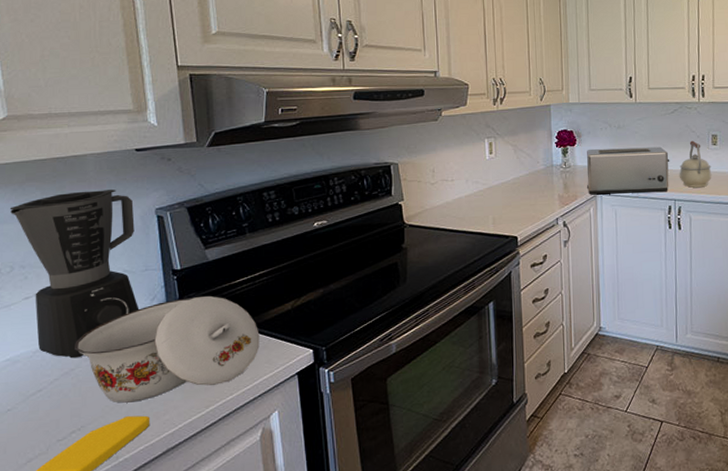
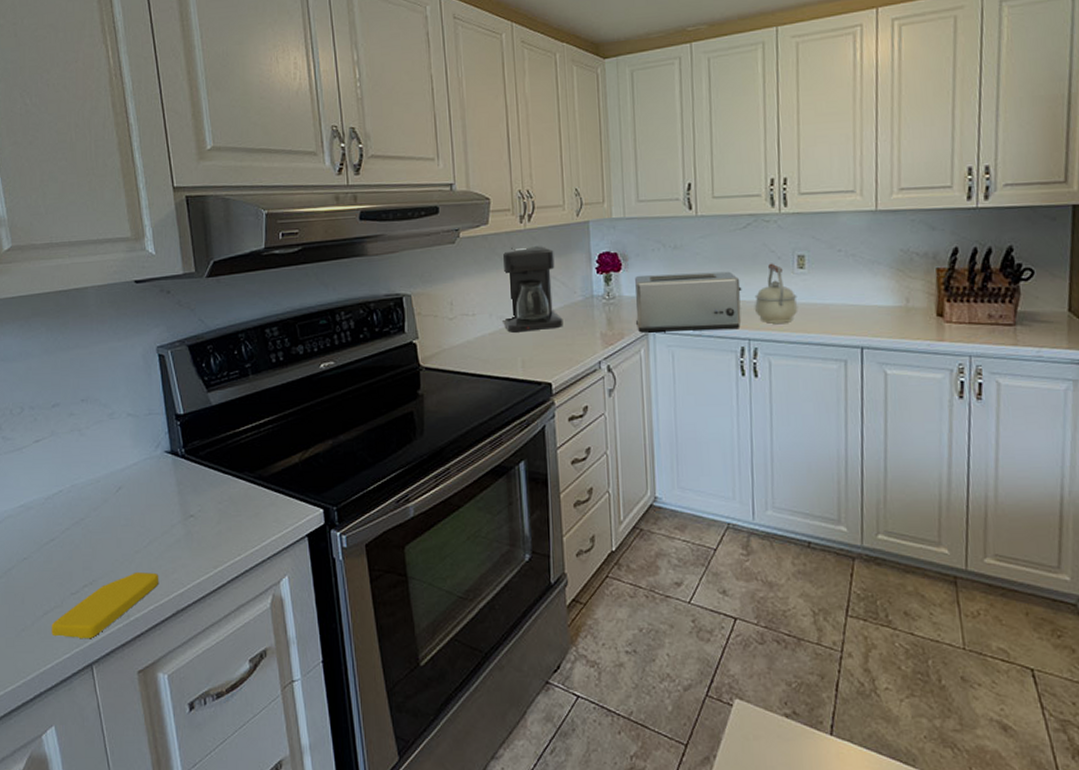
blender: present [9,189,139,359] -> none [17,325,144,507]
cooking pot: present [75,295,260,403] -> none [84,444,267,558]
coffee maker: none [476,124,528,195] -> present [501,246,564,333]

